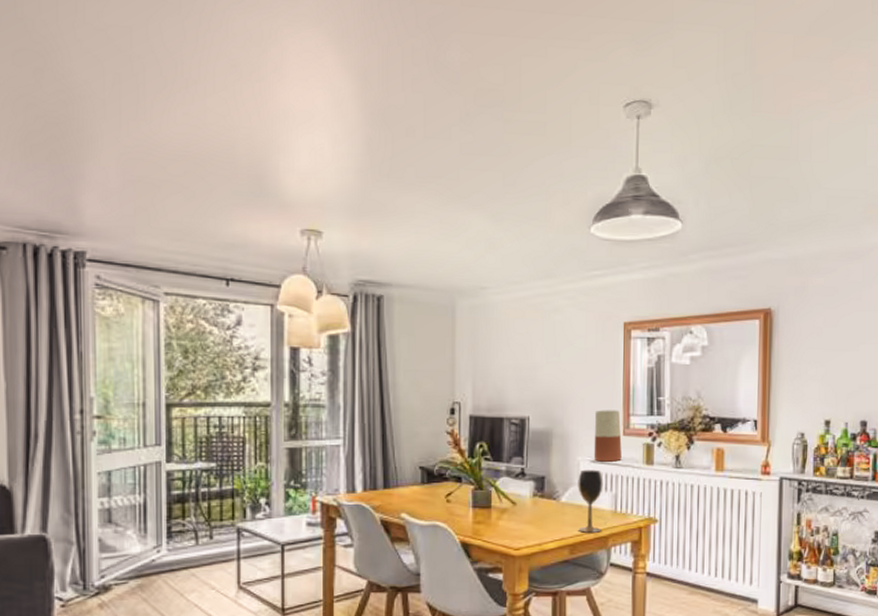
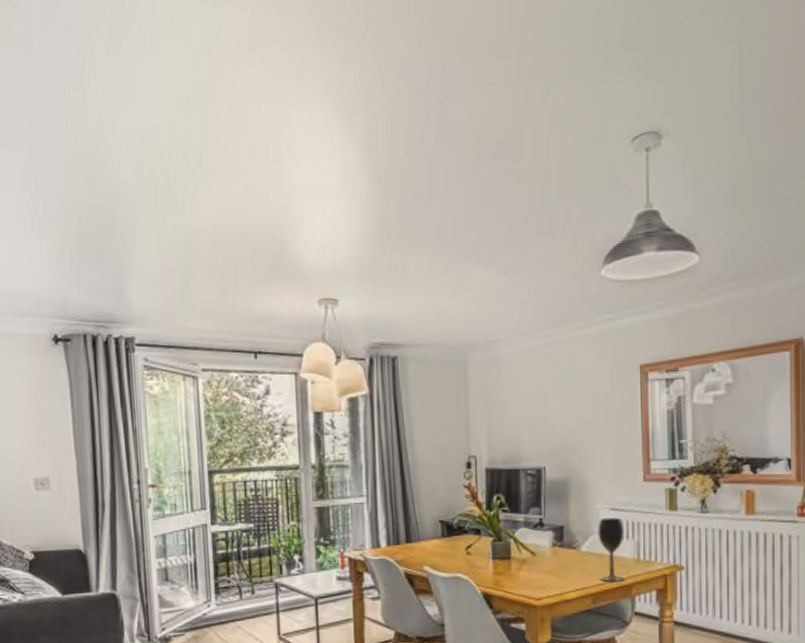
vase: present [593,410,622,462] -> none [612,455,643,509]

